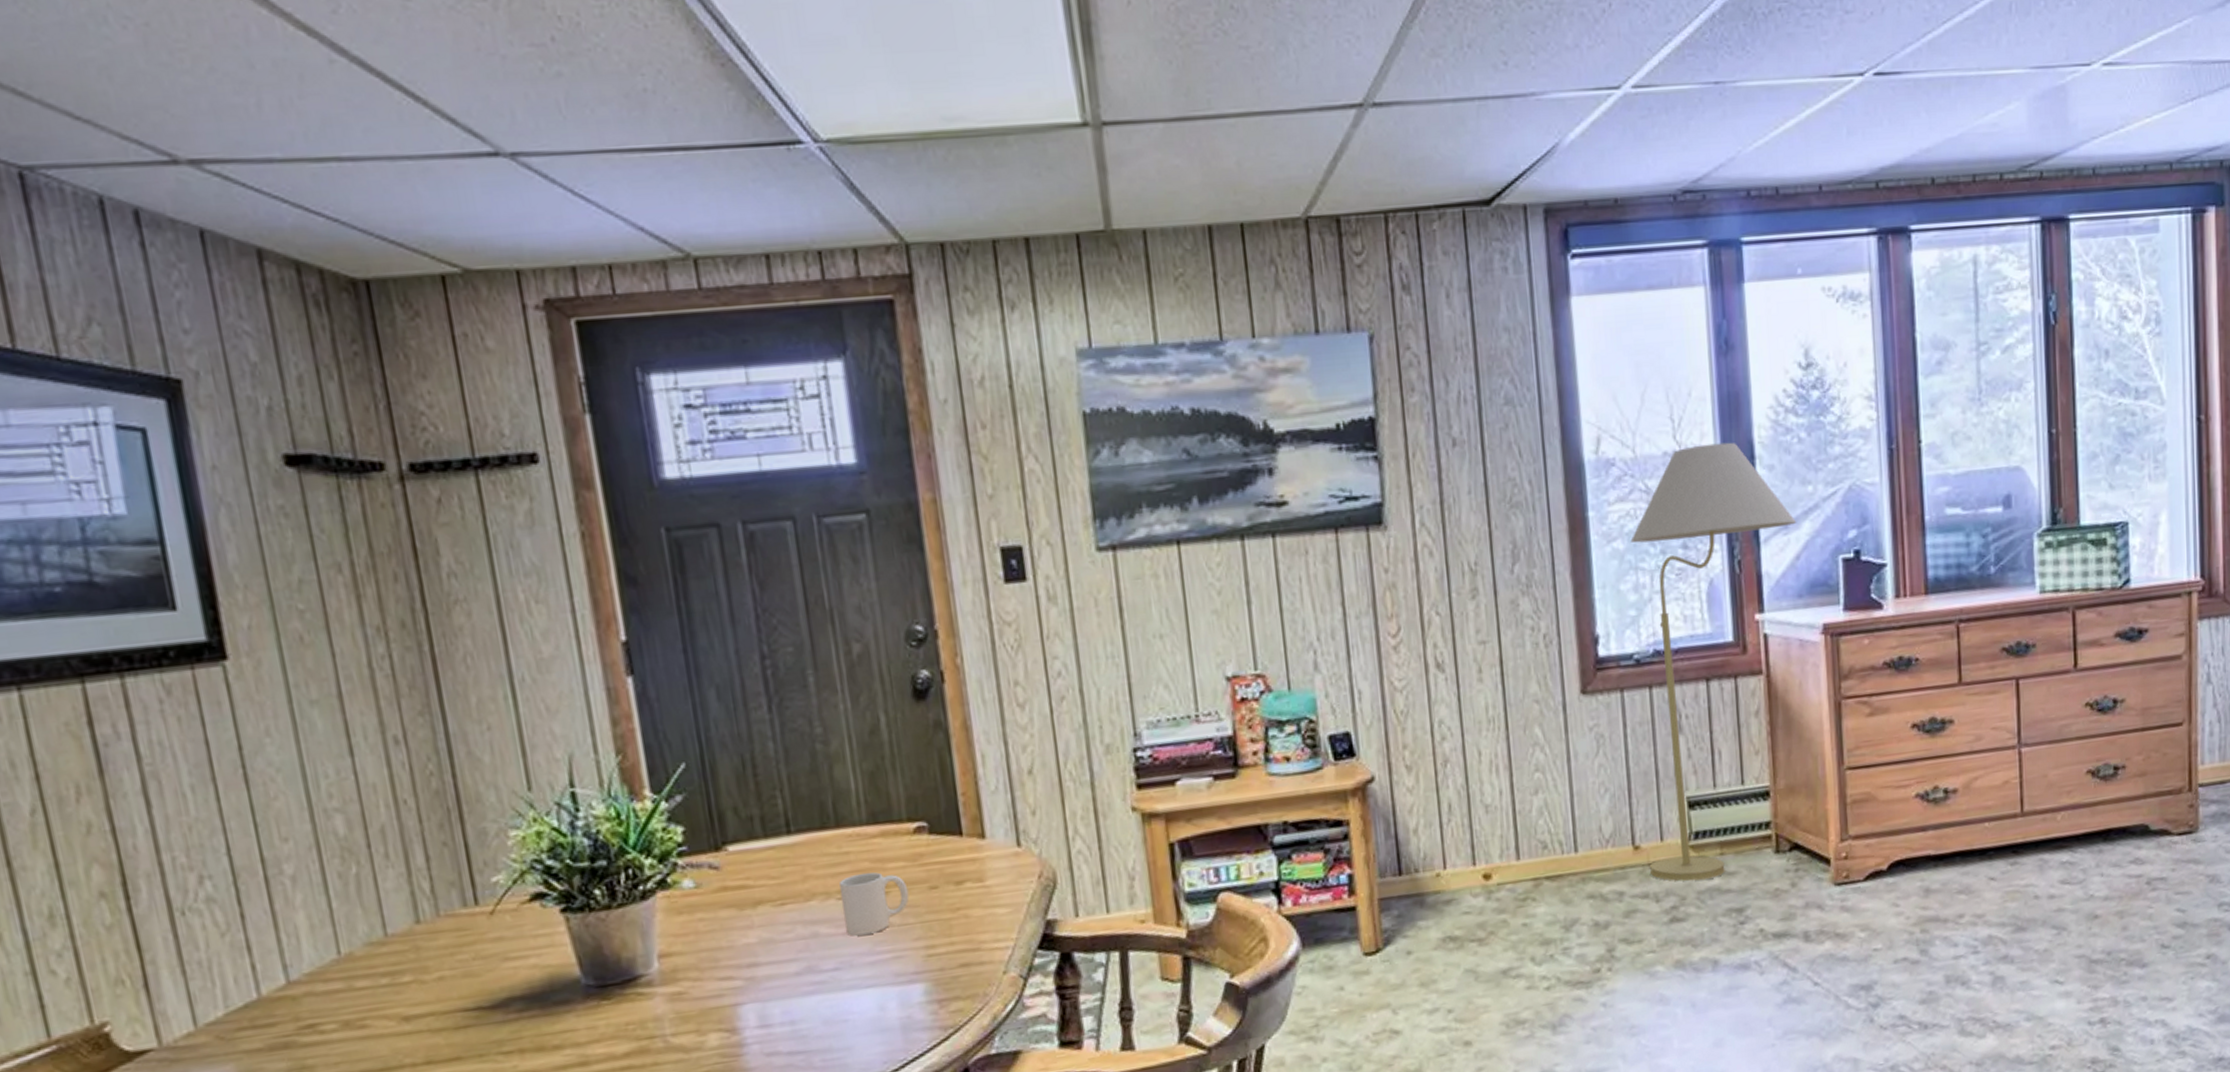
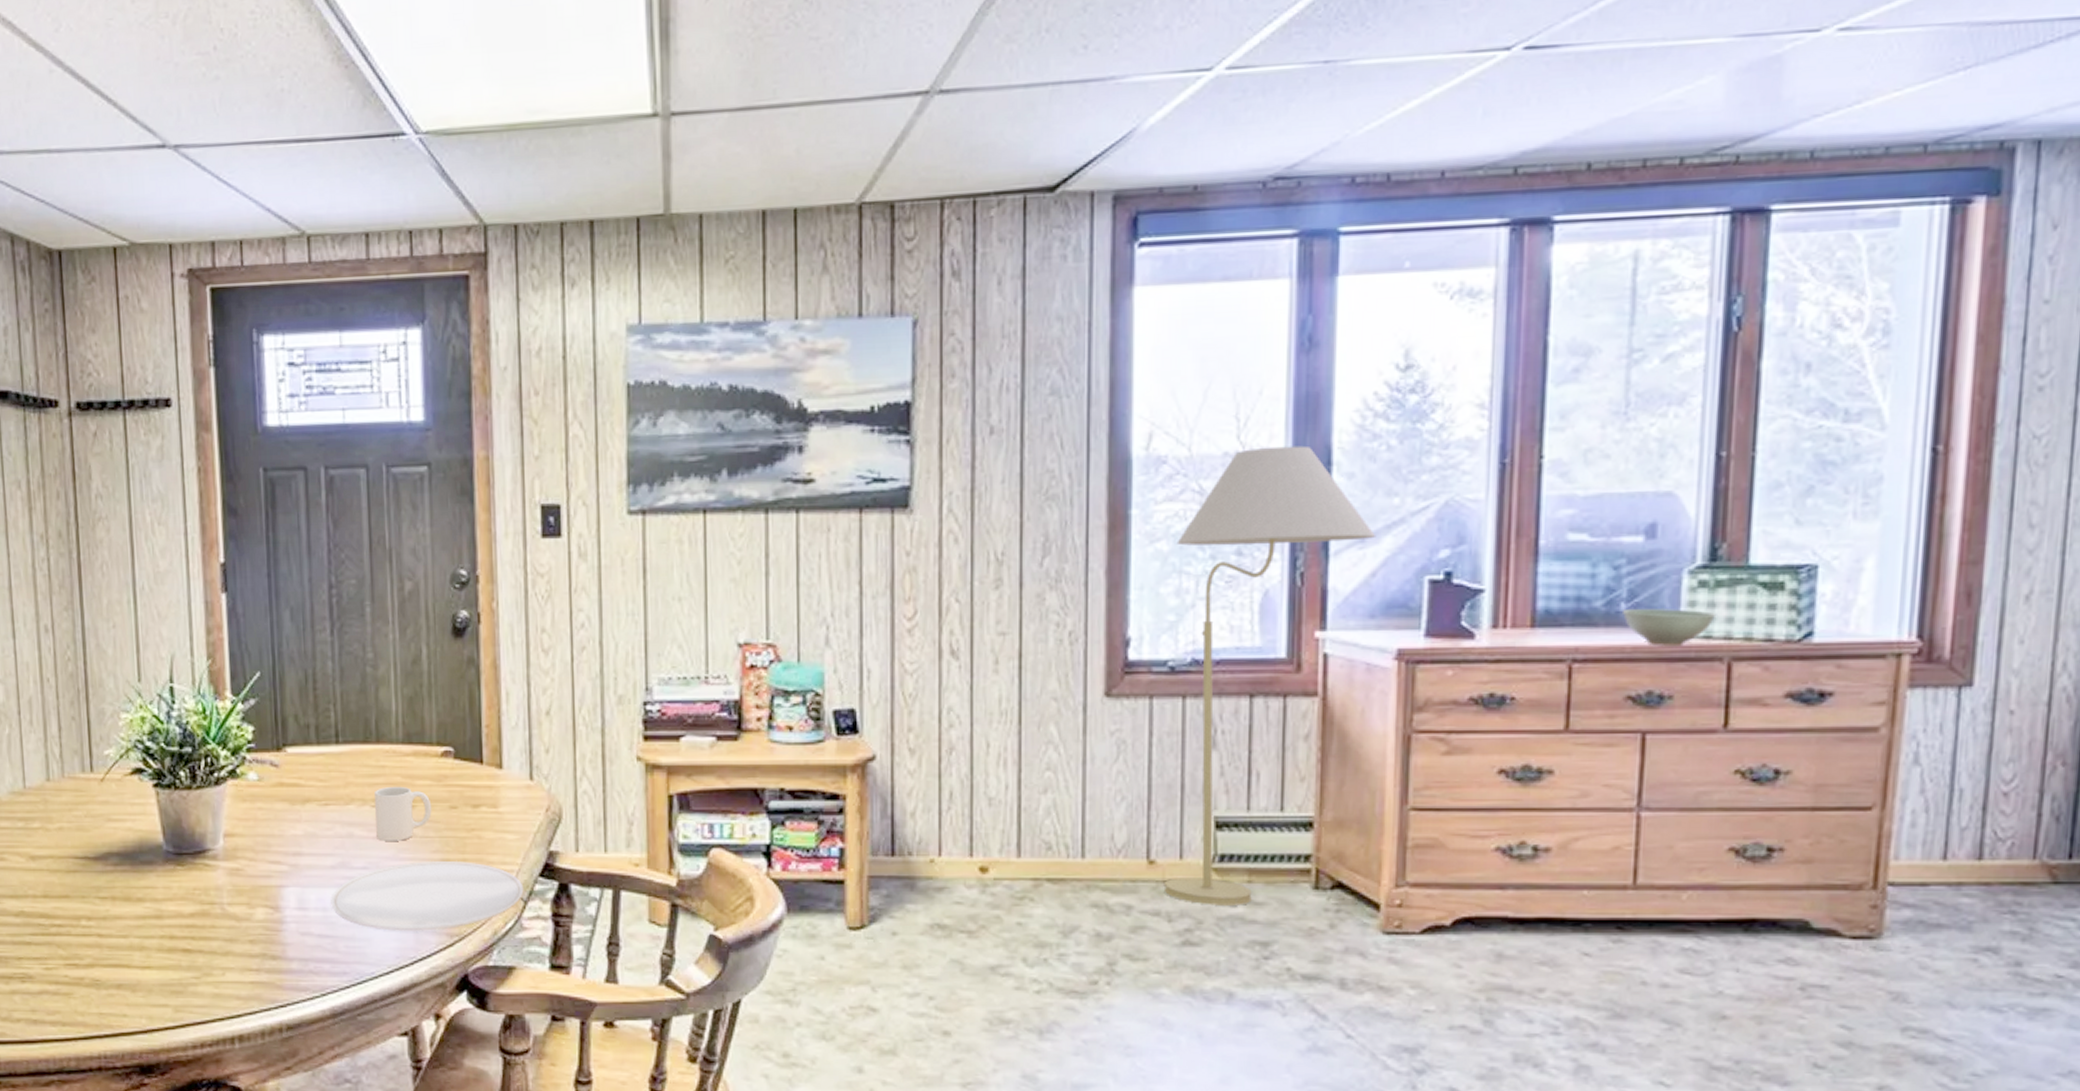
plate: none [798,944,1022,1036] -> present [331,862,524,931]
bowl: none [1992,568,2061,603] -> present [1621,607,1717,647]

